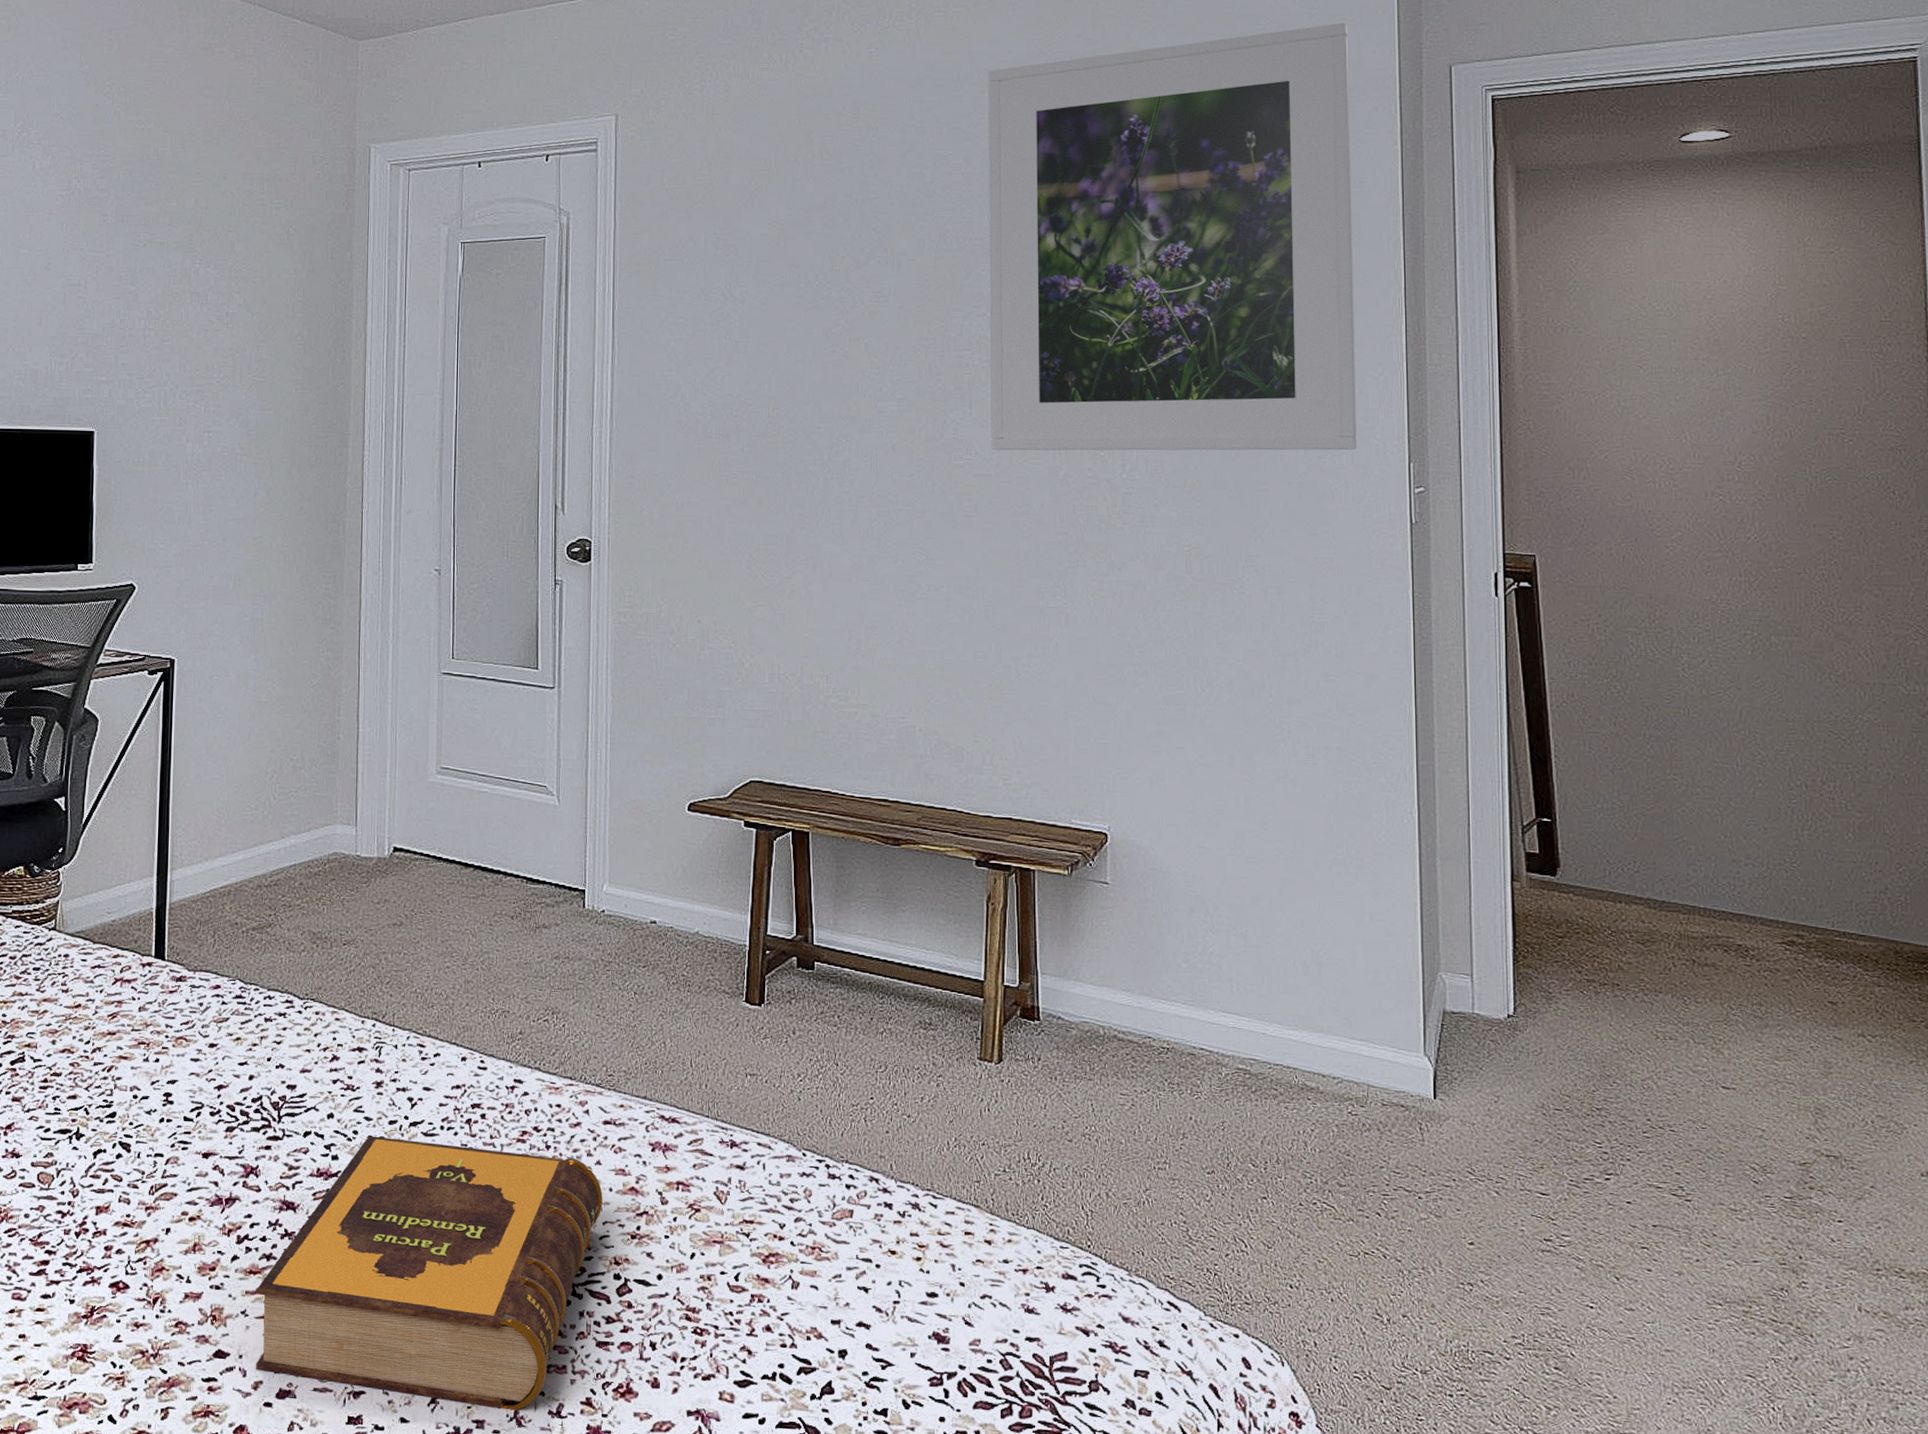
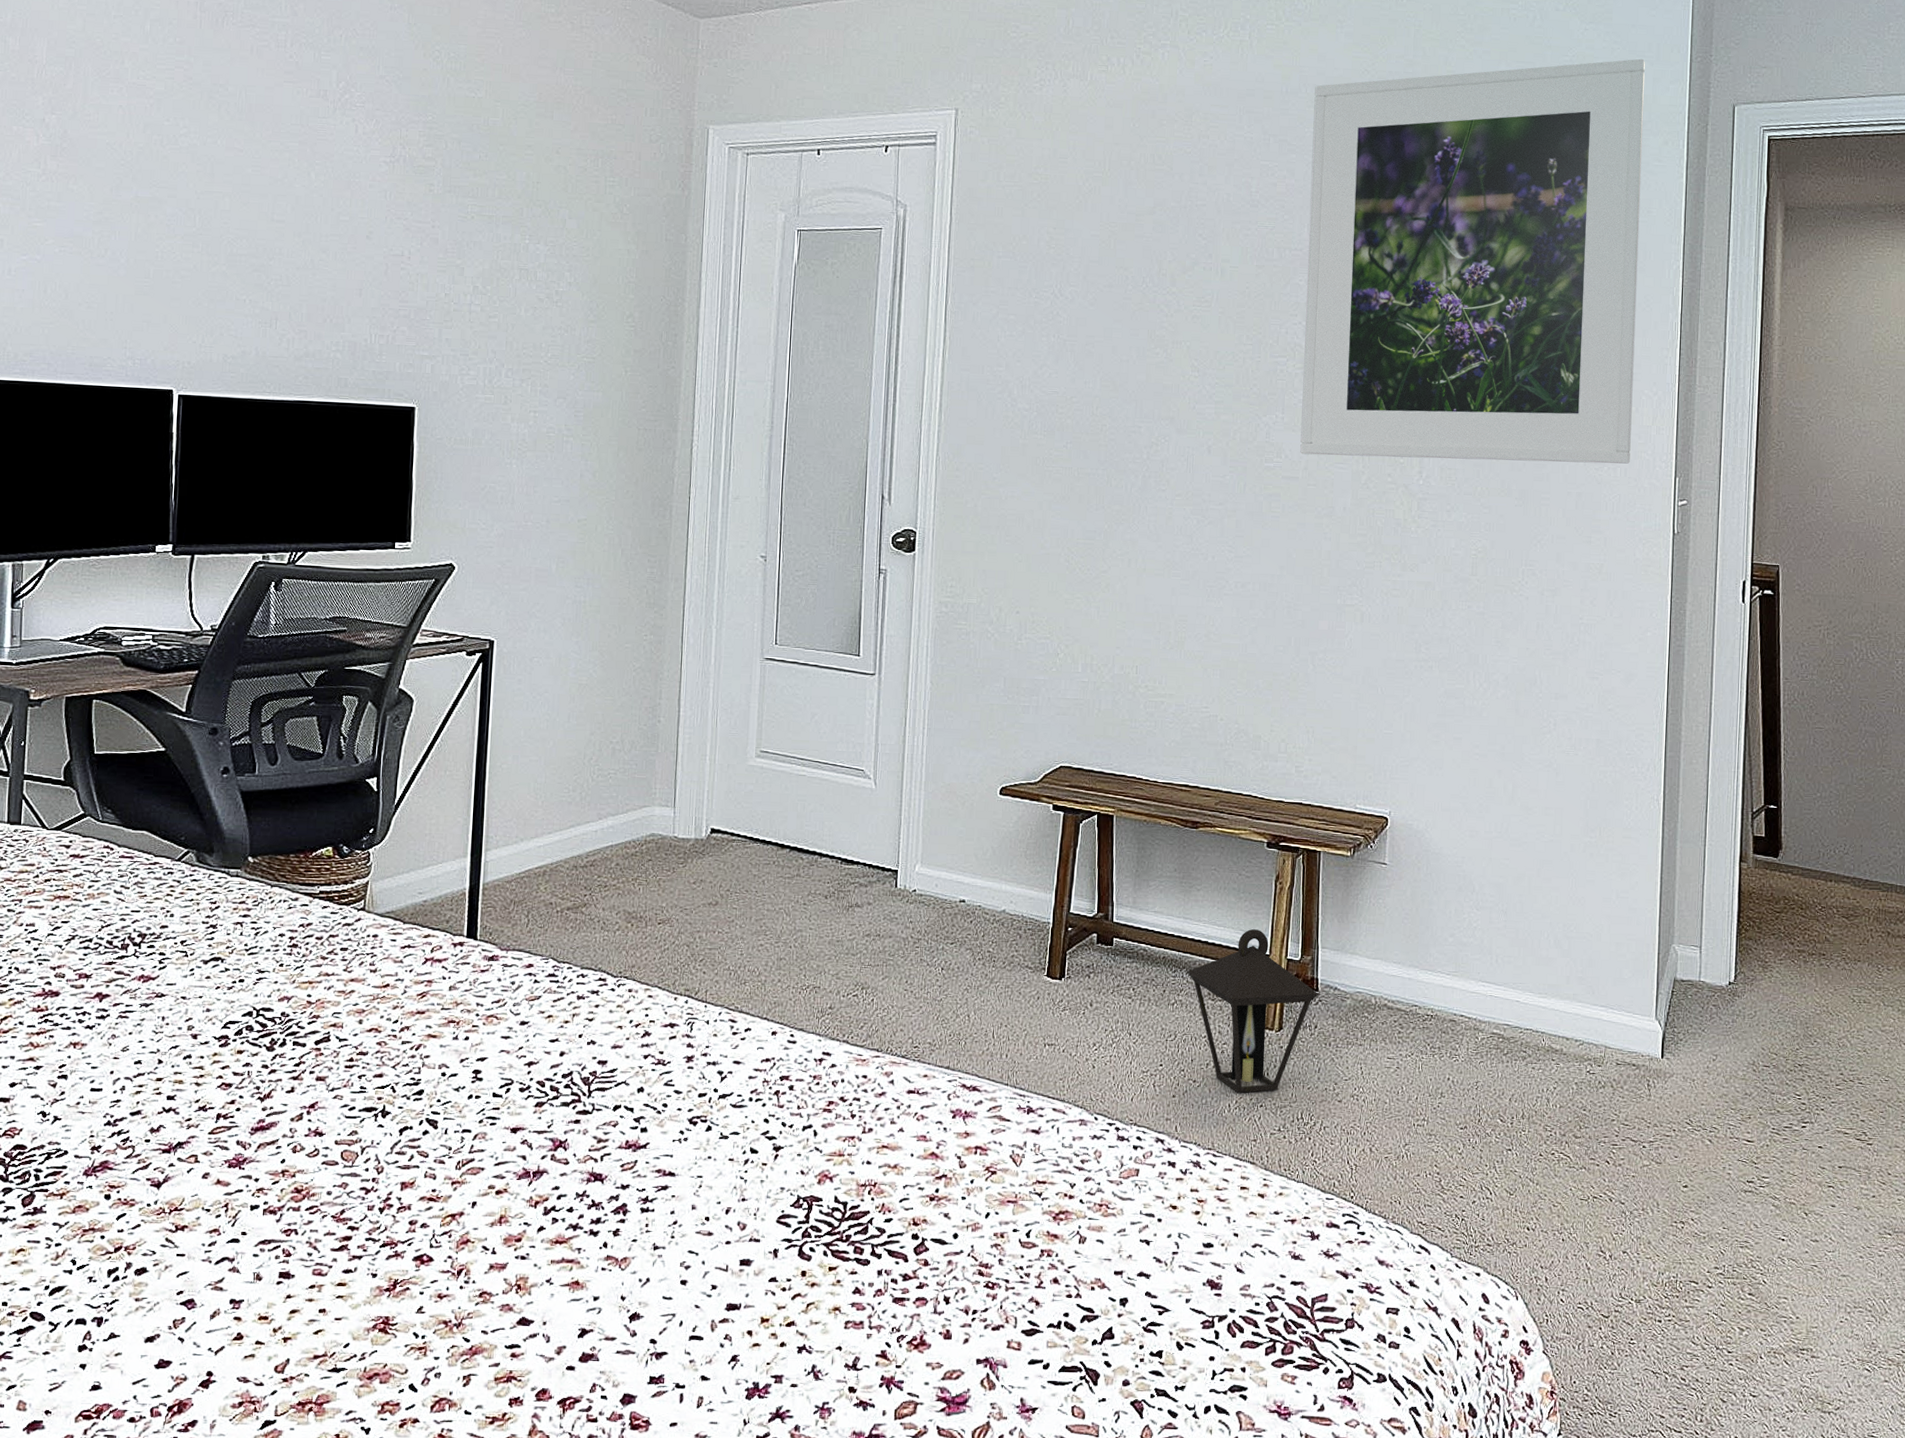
hardback book: present [256,1136,603,1411] -> none [560,1108,904,1365]
lantern: none [895,953,1041,1130] -> present [1187,929,1319,1093]

